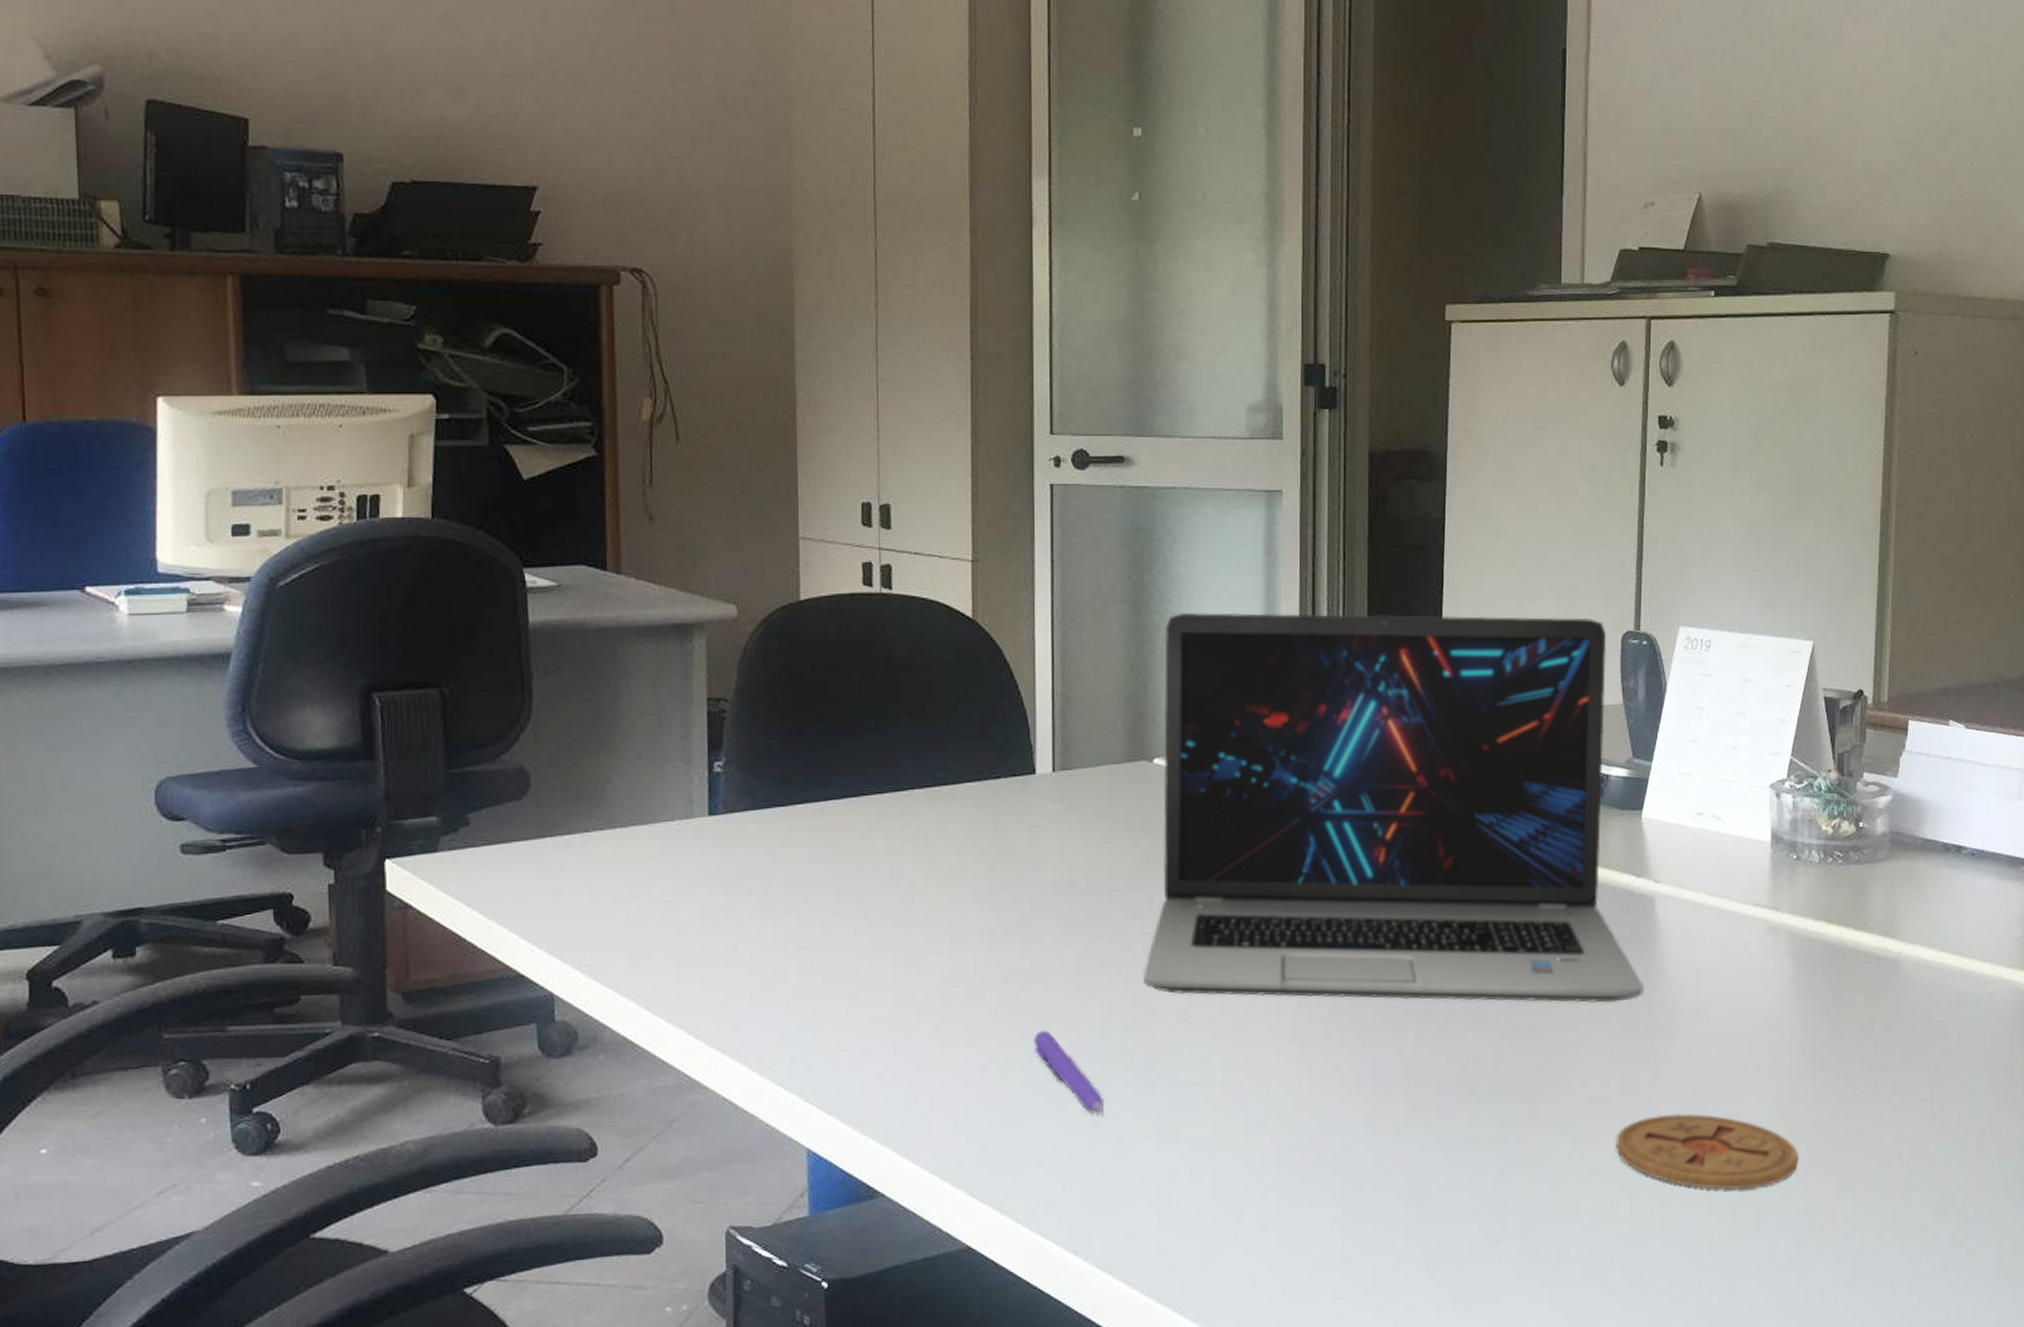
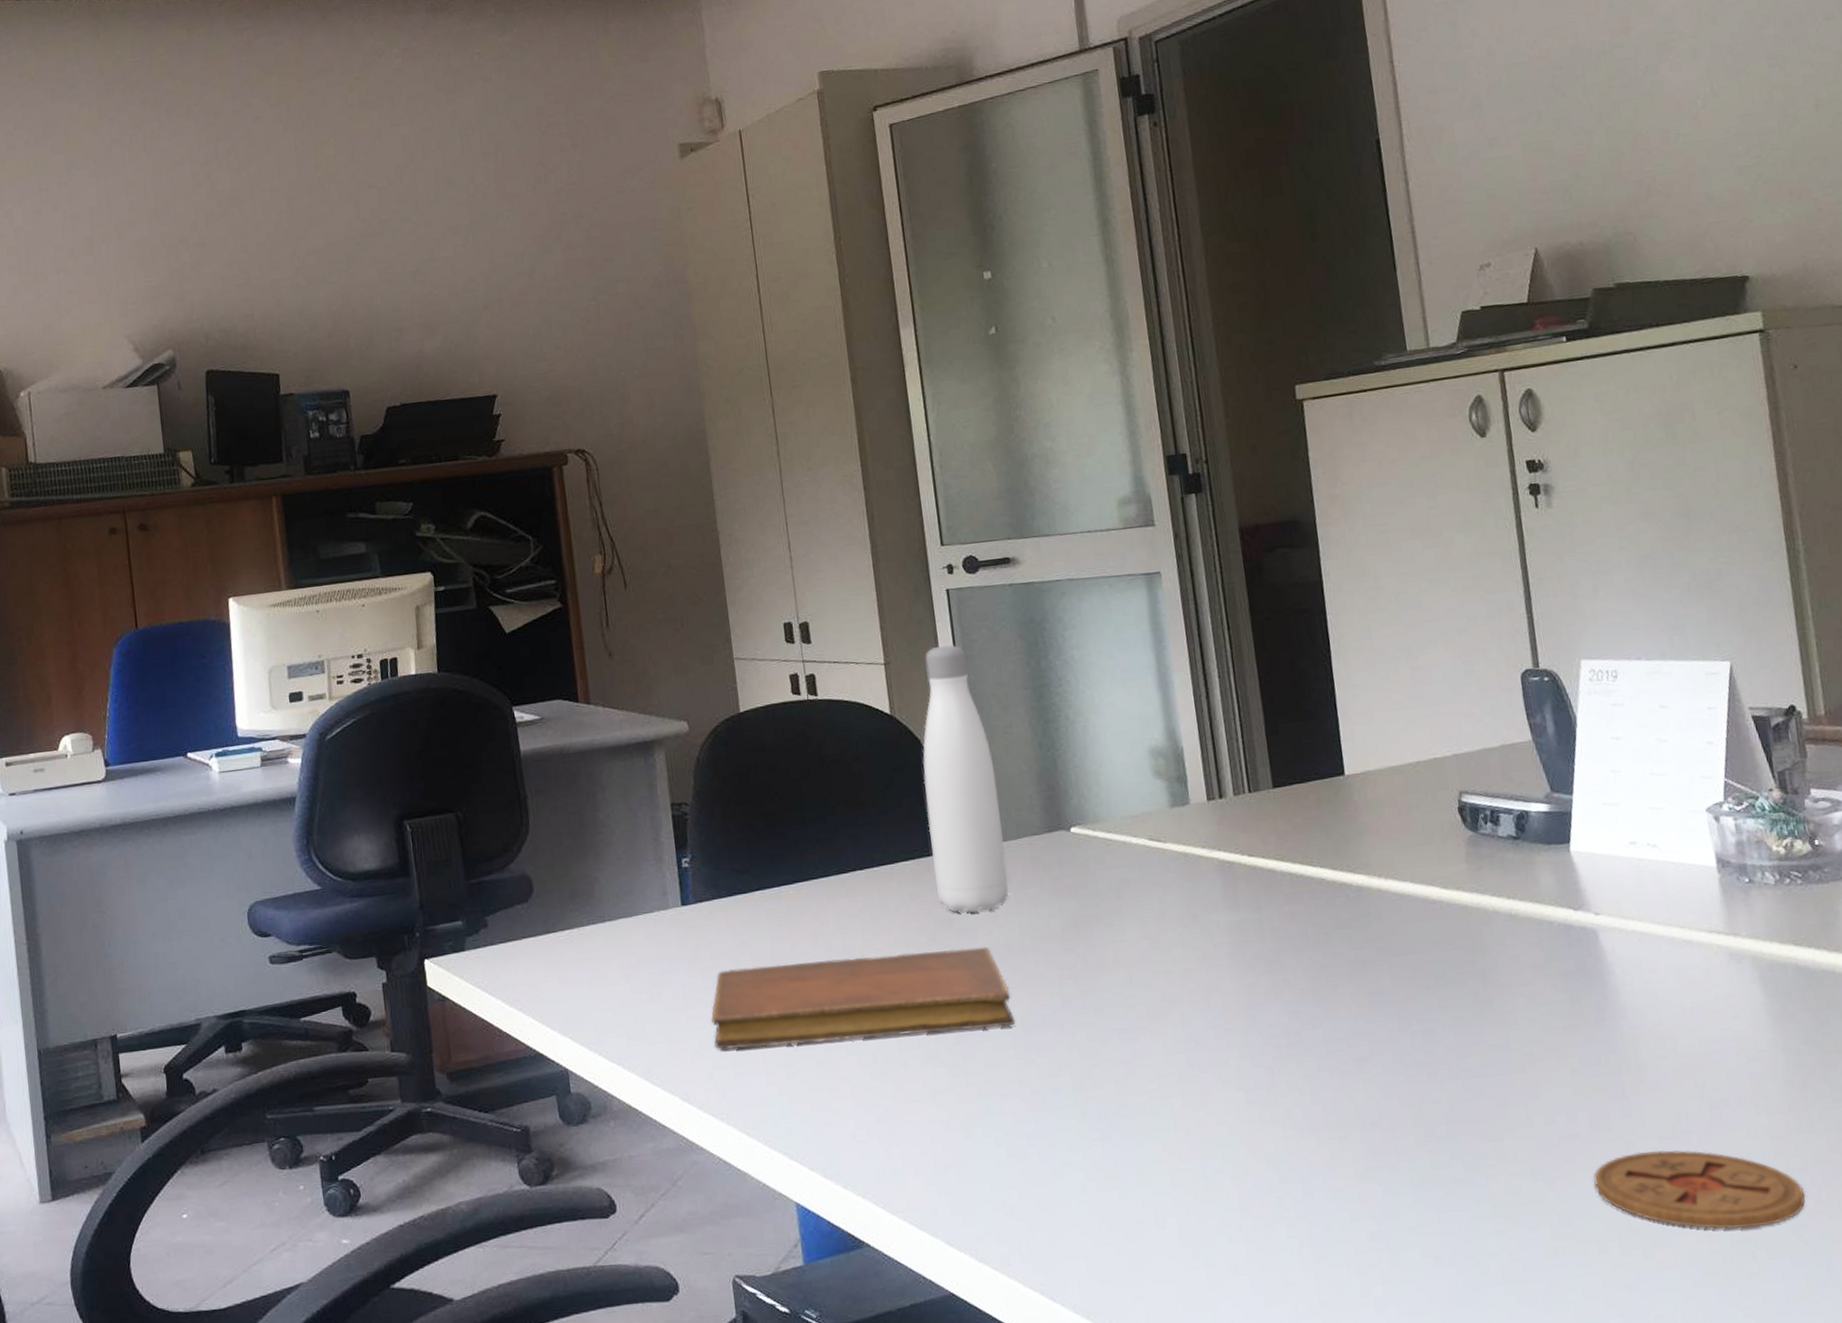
notebook: none [729,880,1070,979] -> present [710,946,1016,1050]
water bottle: none [1000,546,1082,843] -> present [922,645,1009,913]
pen: present [1033,1030,1104,1115] -> none [989,1086,1064,1166]
laptop: present [1143,612,1644,1003] -> none [1066,660,1600,1048]

